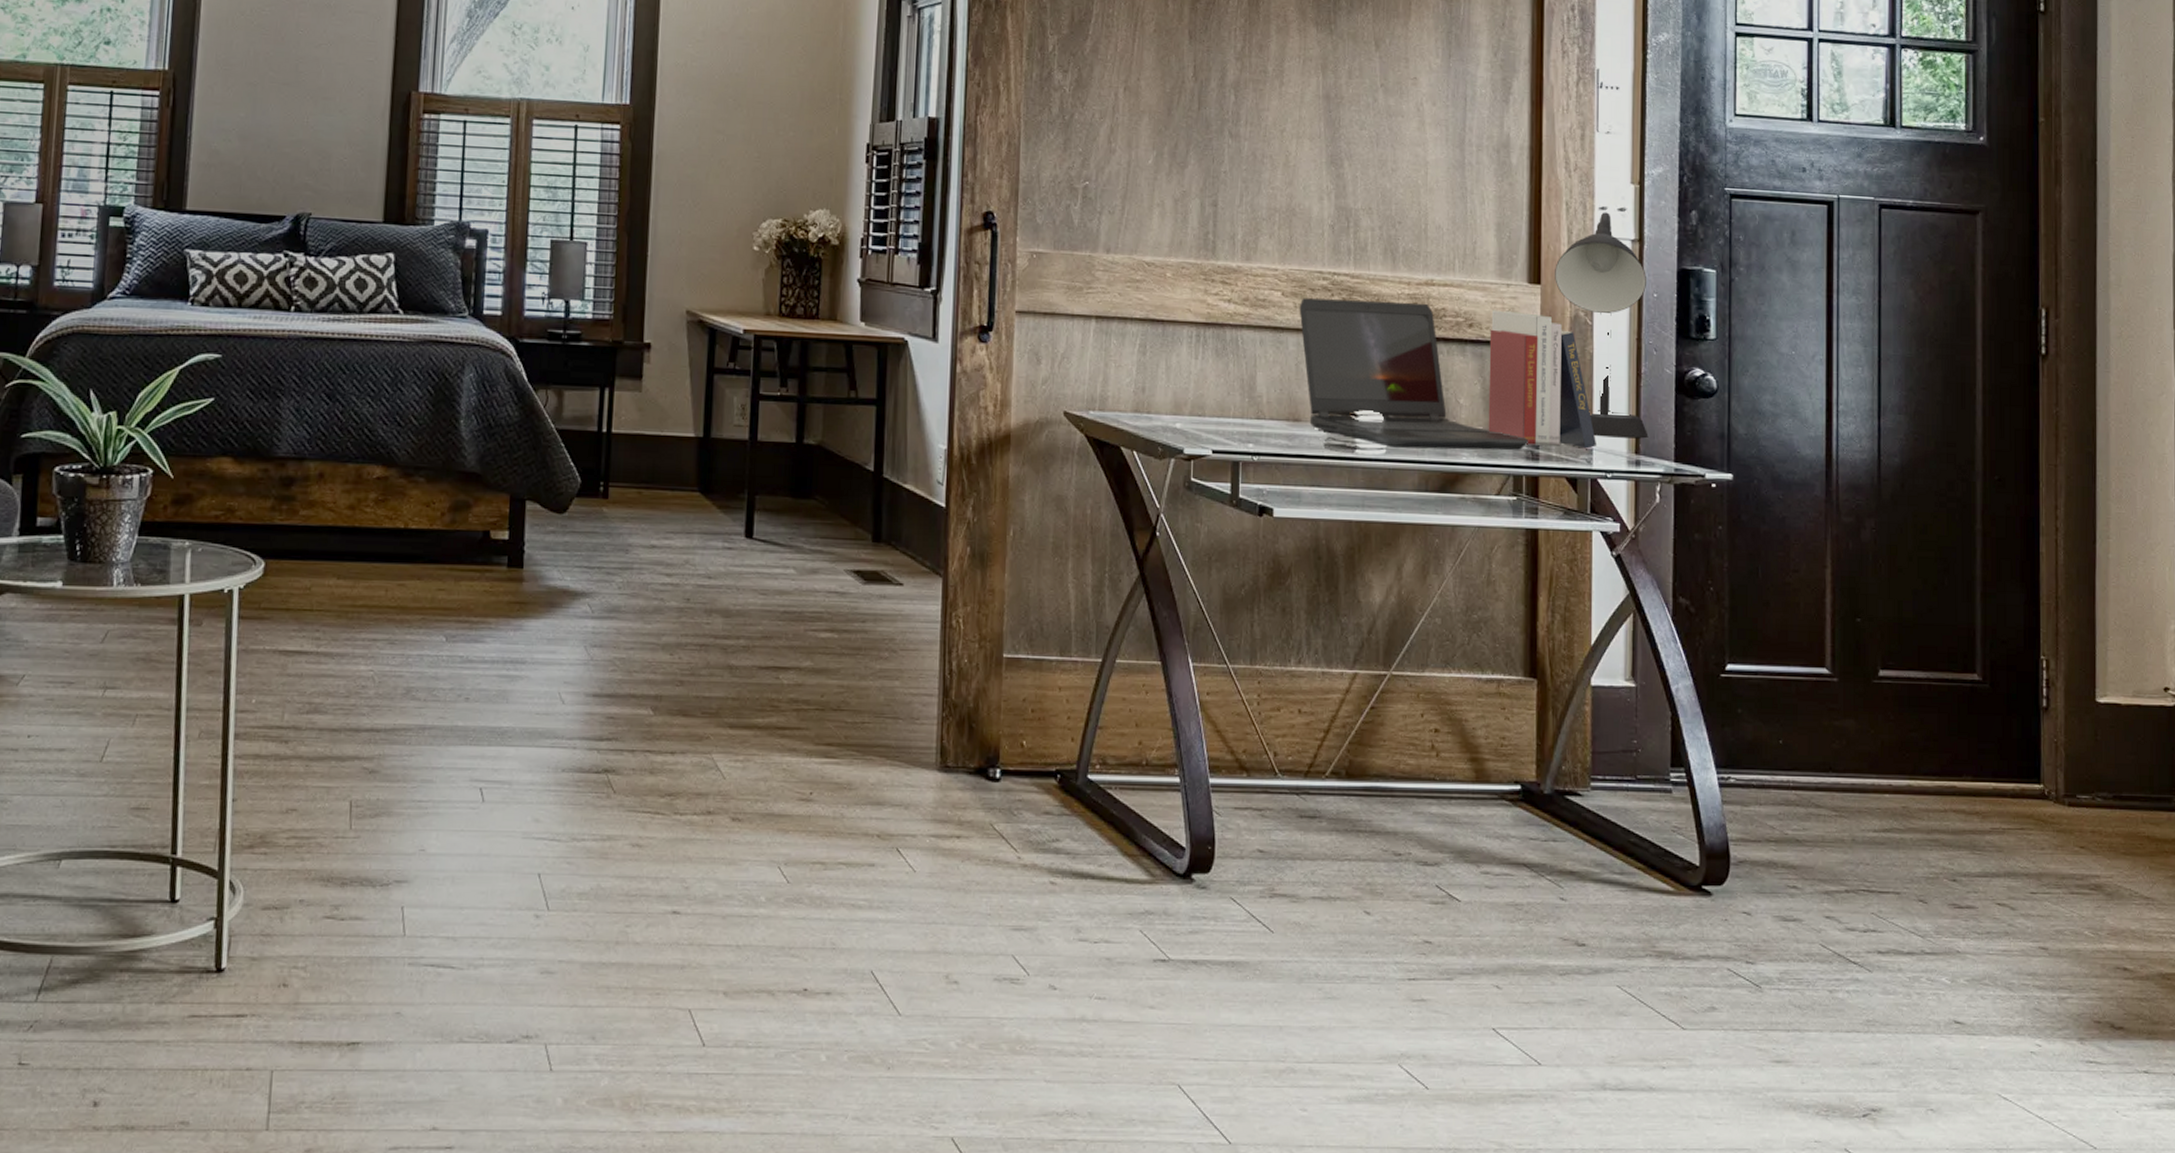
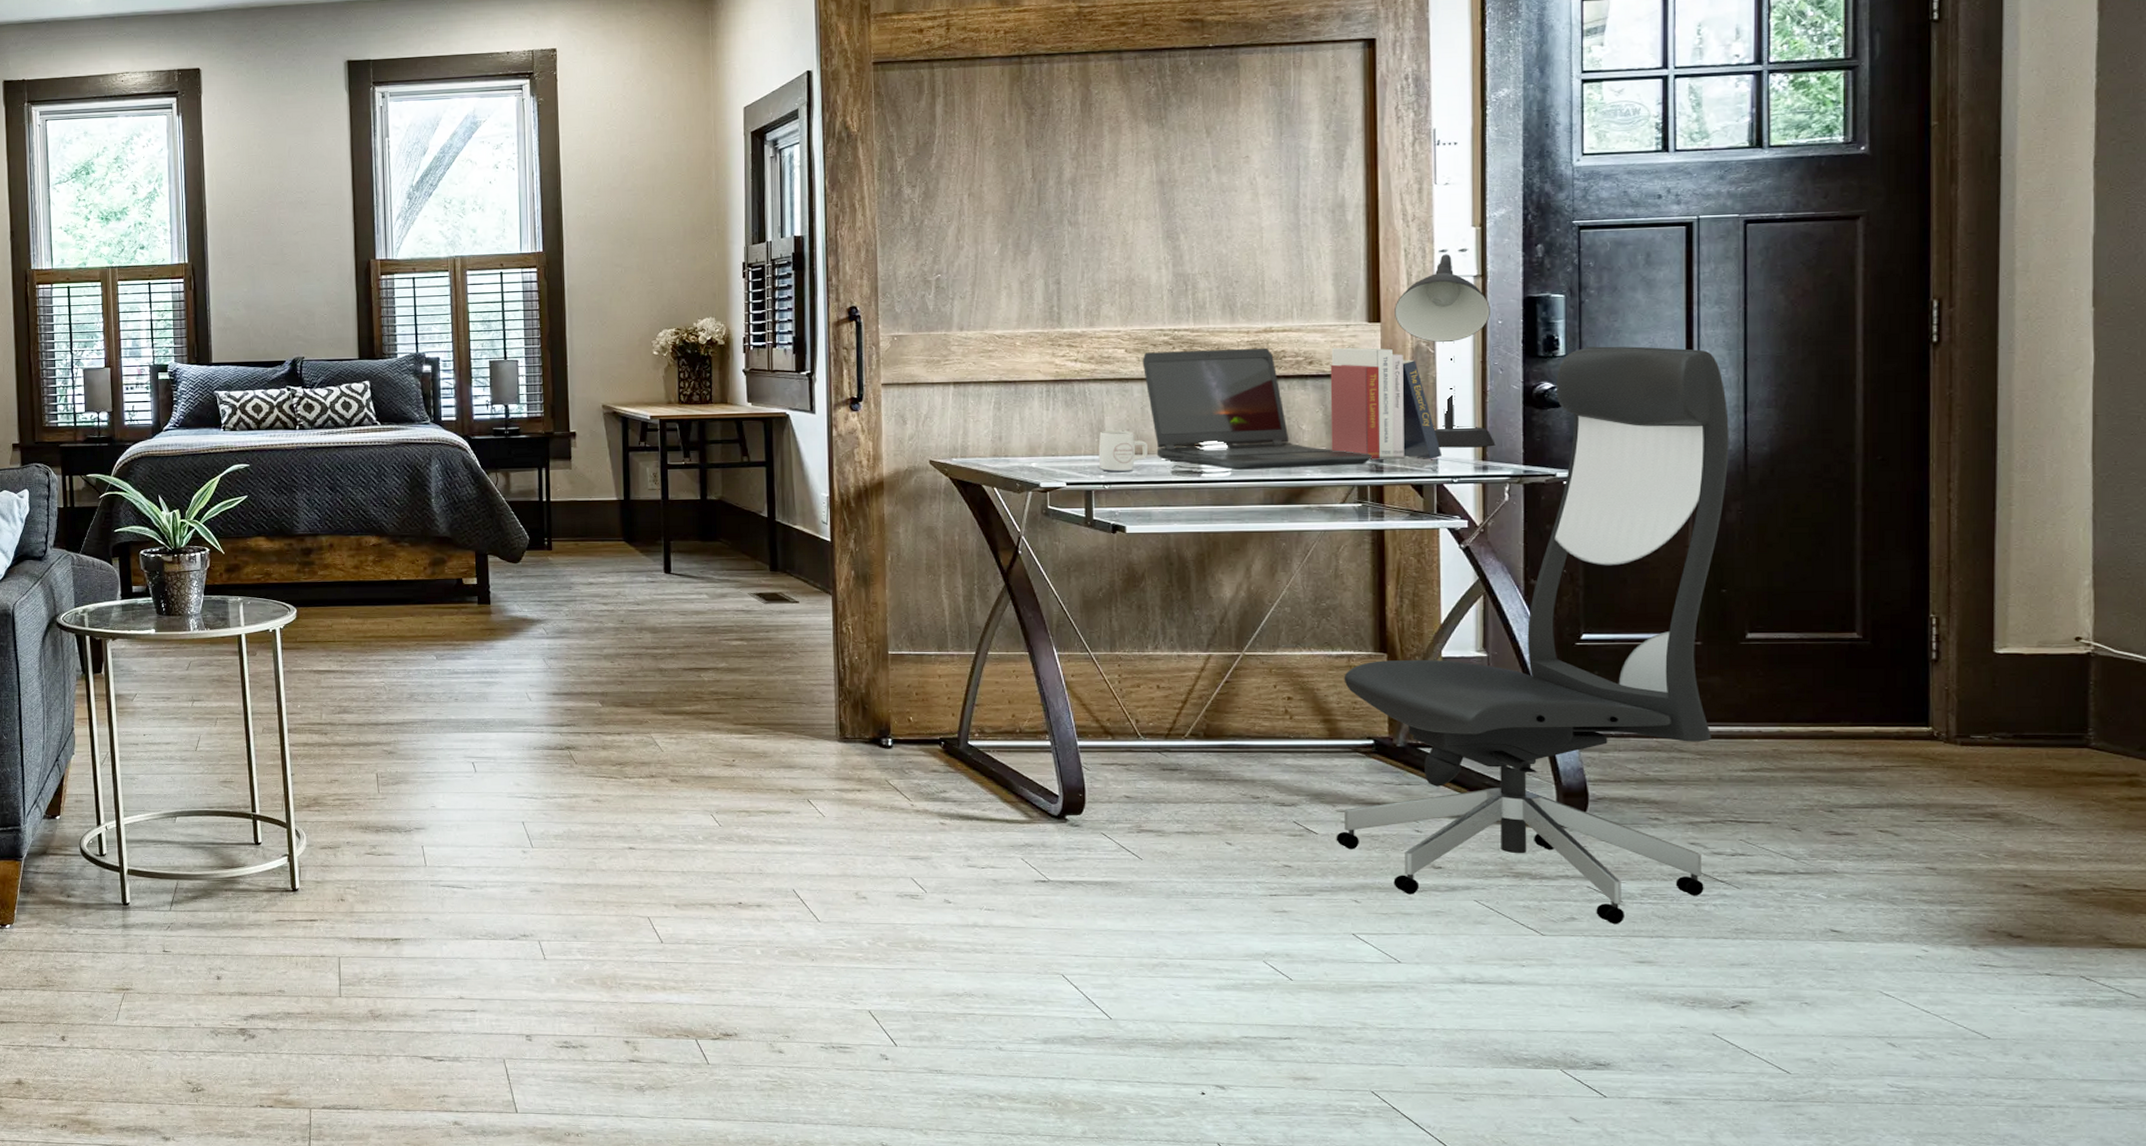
mug: none [1248,389,1300,442] -> present [1098,430,1148,473]
office chair: none [1479,331,1864,1016] -> present [1336,346,1729,925]

